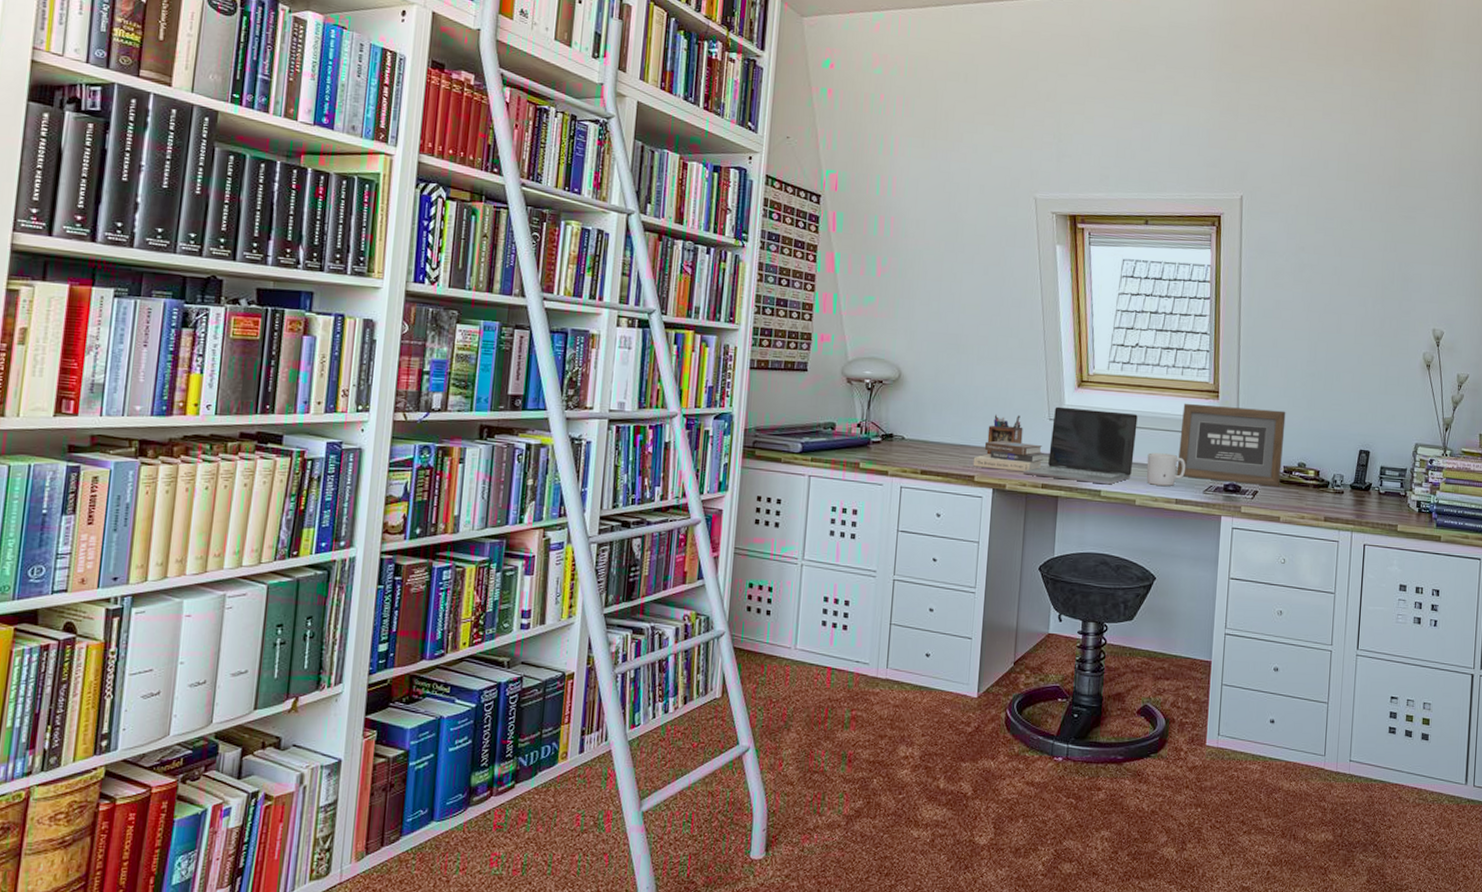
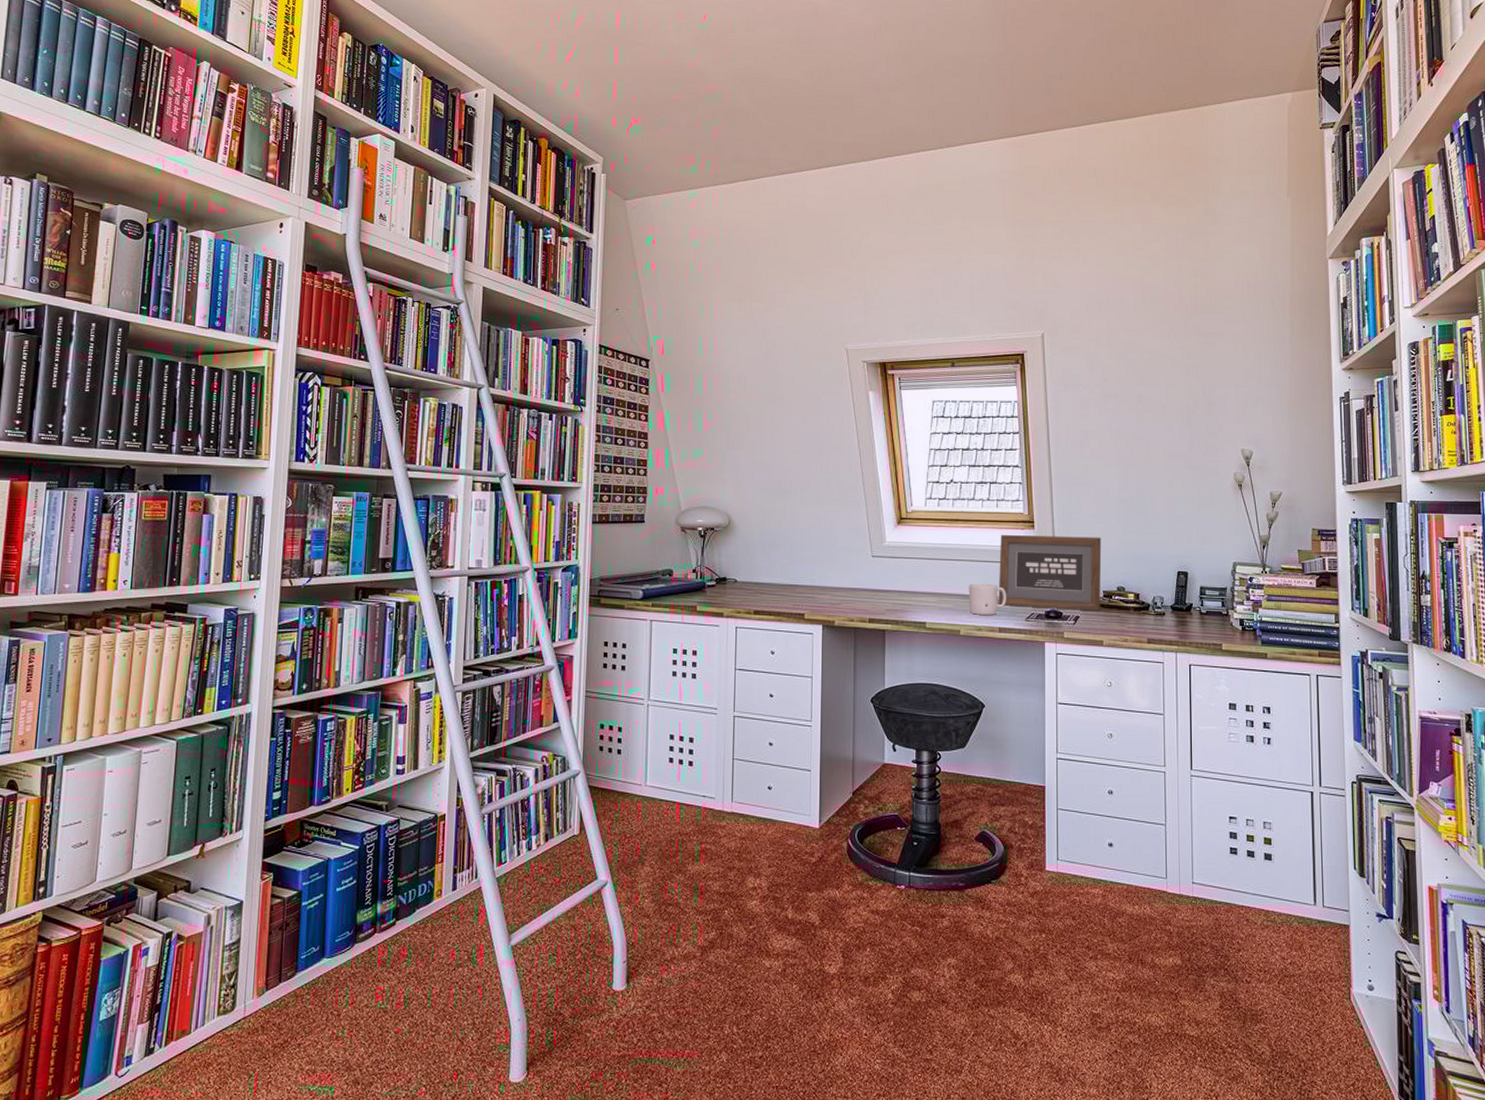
books: present [973,440,1044,472] -> none [802,579,869,608]
desk organizer: present [986,414,1023,455] -> none [814,553,848,593]
laptop: present [1023,406,1138,485] -> none [850,544,957,617]

